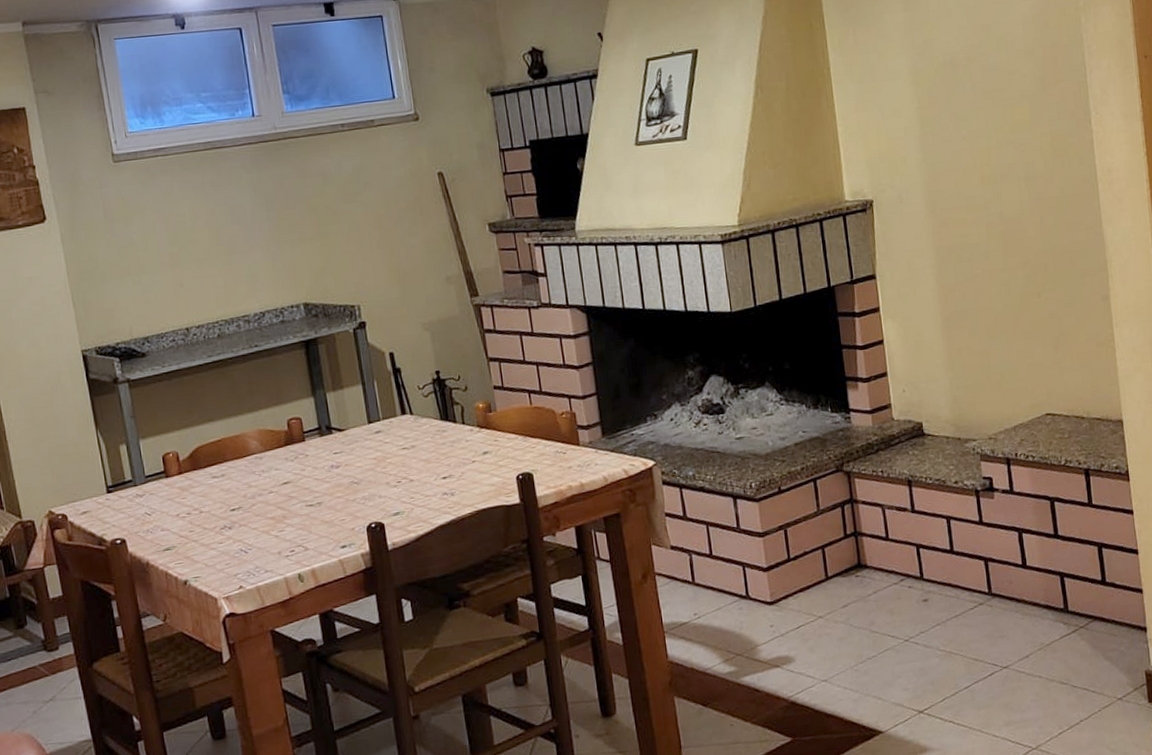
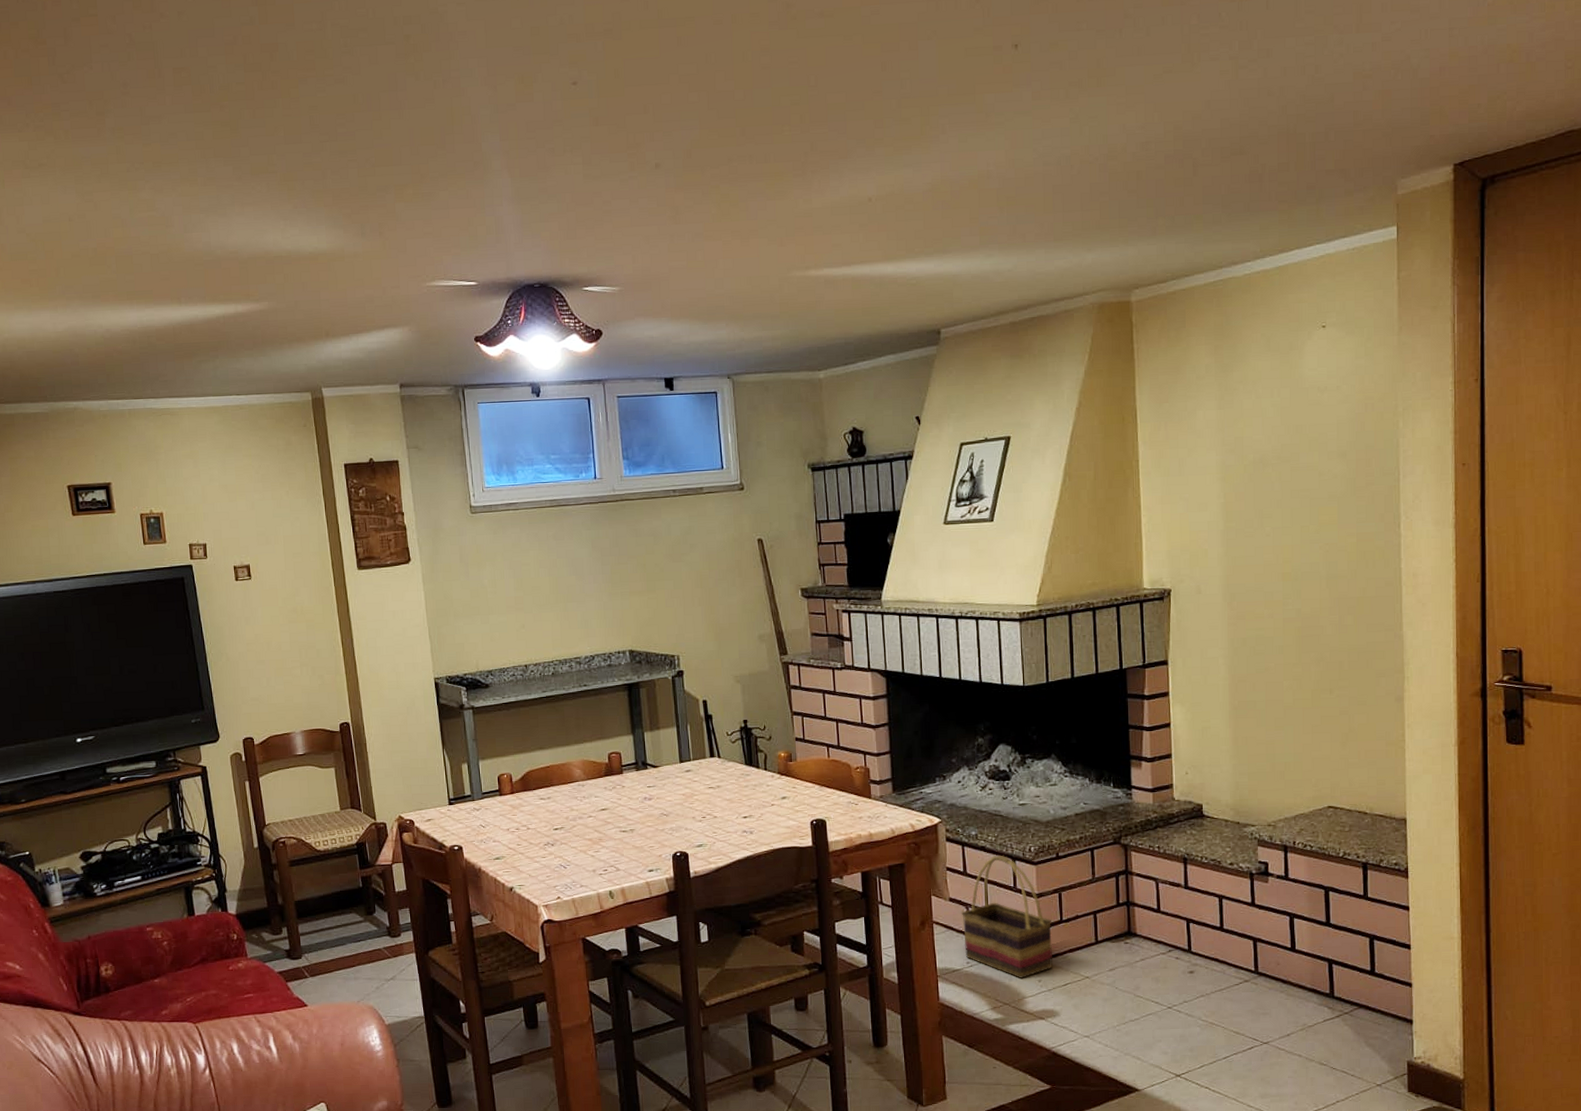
basket: none [685,494,785,626] -> present [962,855,1054,978]

